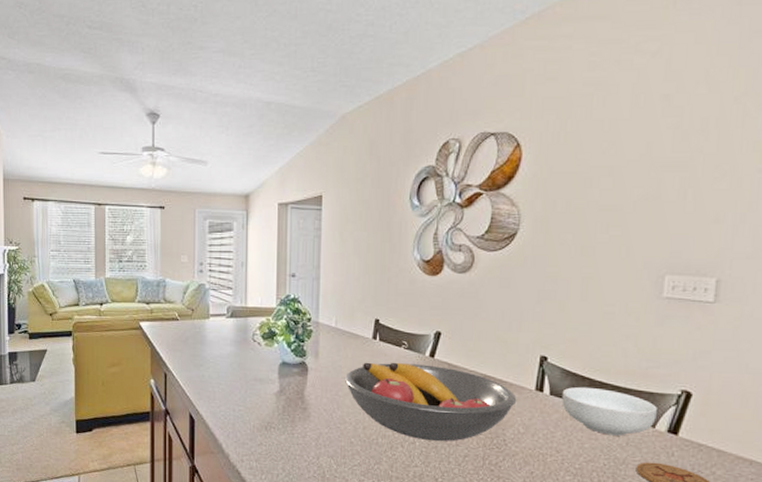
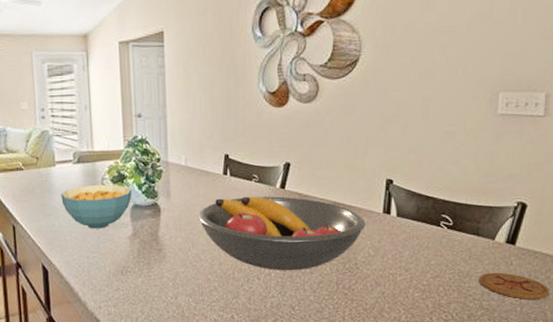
cereal bowl: none [212,339,281,383] -> present [61,184,132,229]
cereal bowl: present [562,386,657,436] -> none [408,206,496,251]

